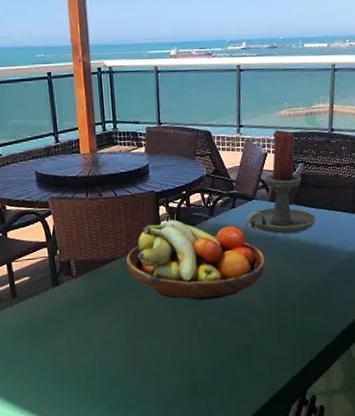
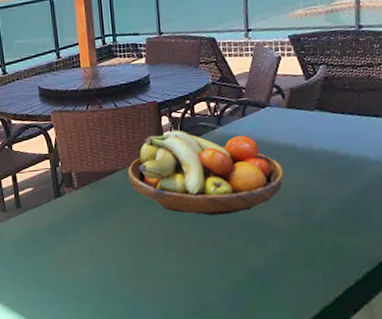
candle holder: present [244,129,316,234] -> none [257,31,345,143]

